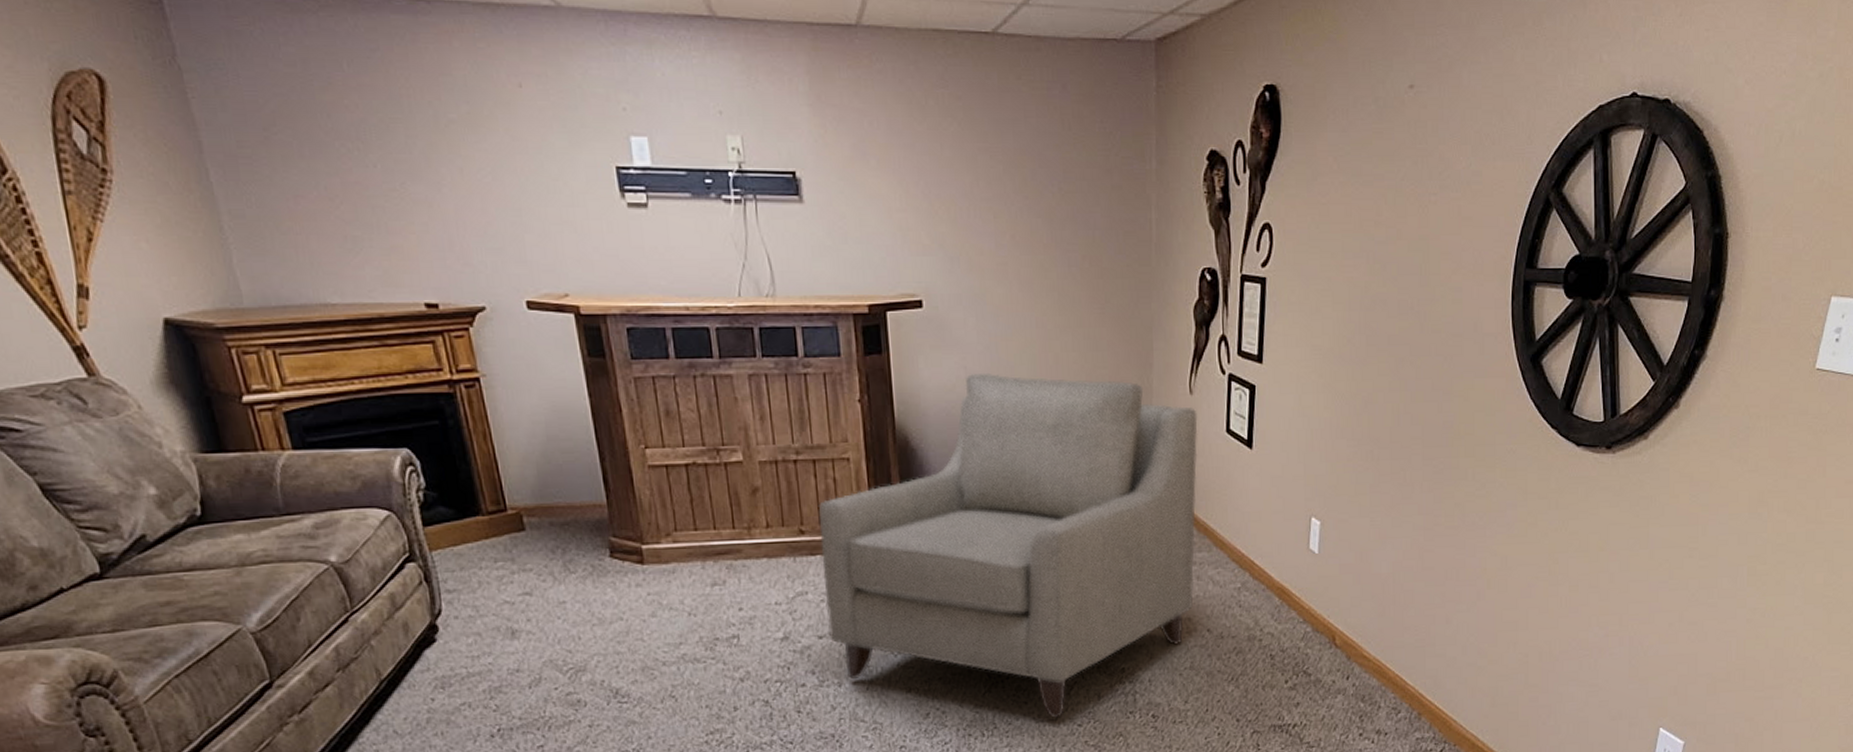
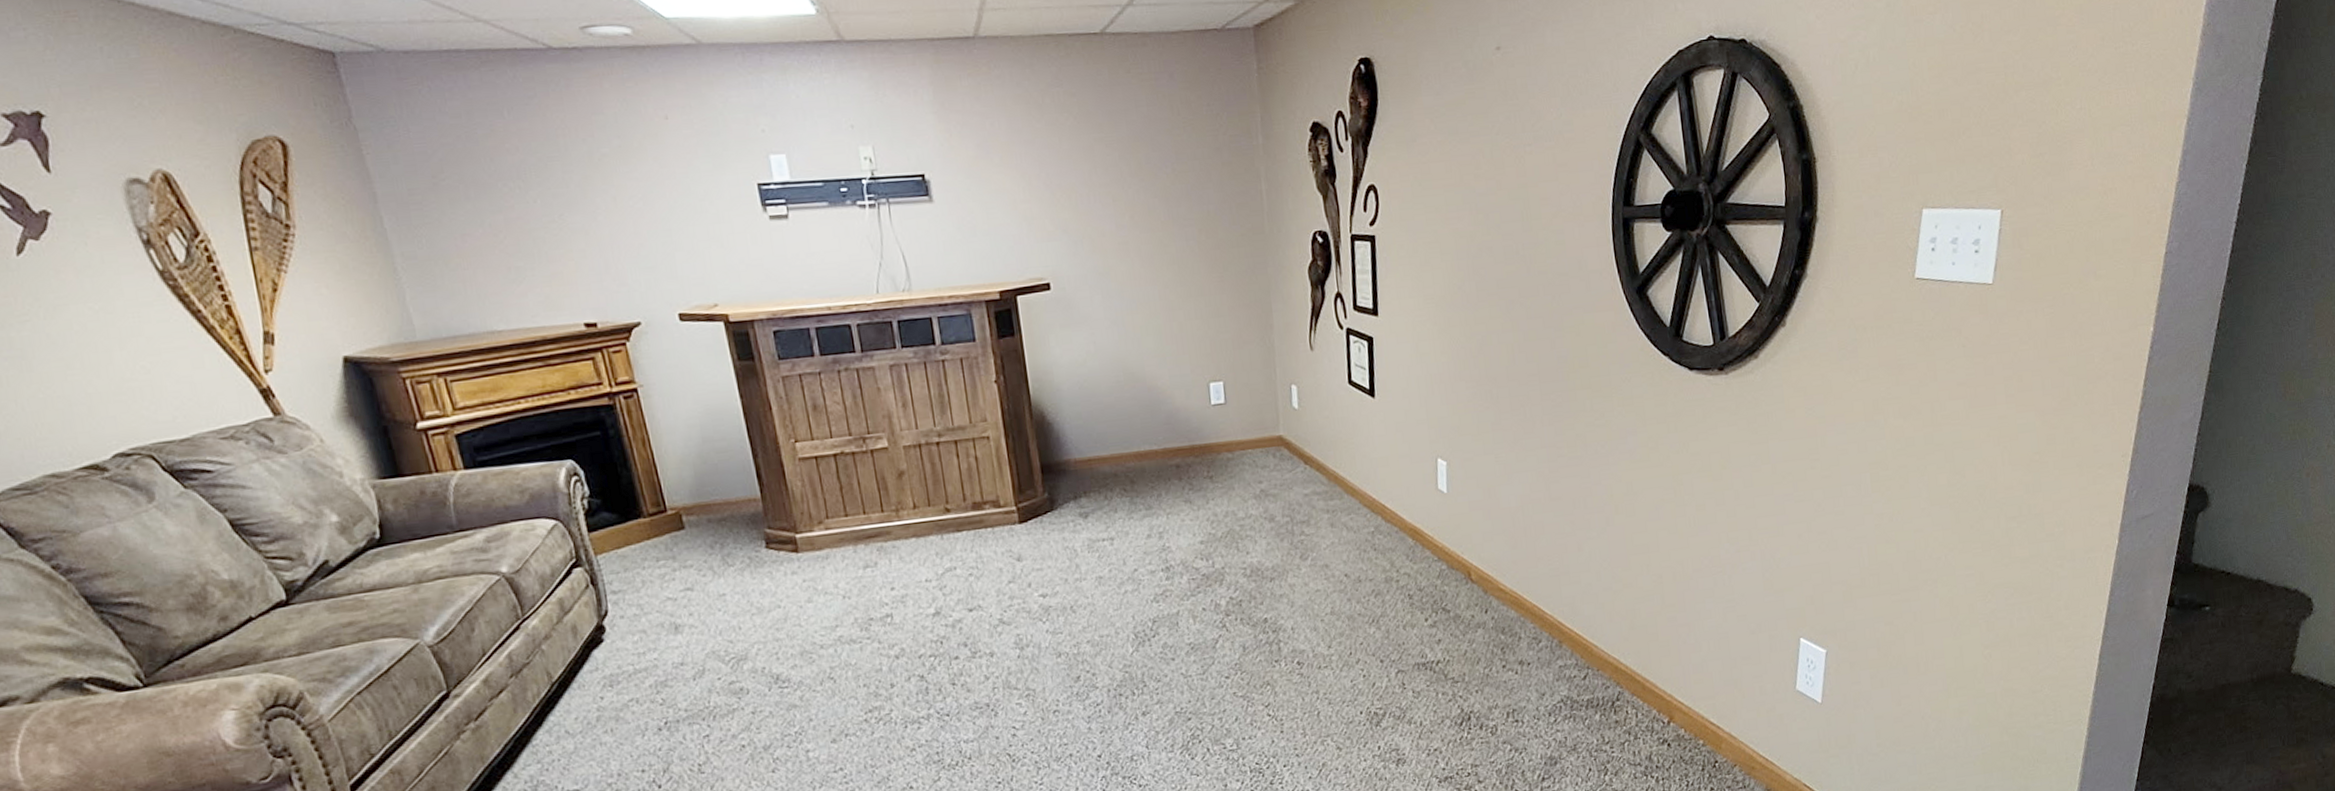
chair: present [817,374,1198,719] -> none [961,343,1329,673]

